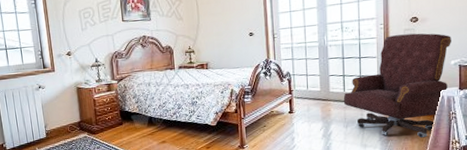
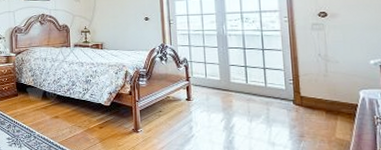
office chair: present [343,33,451,138] -> none [246,28,369,143]

